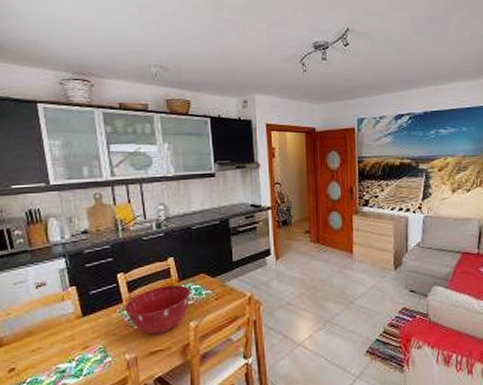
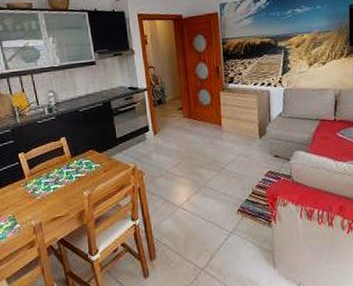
mixing bowl: present [124,285,191,334] -> none [27,160,82,204]

